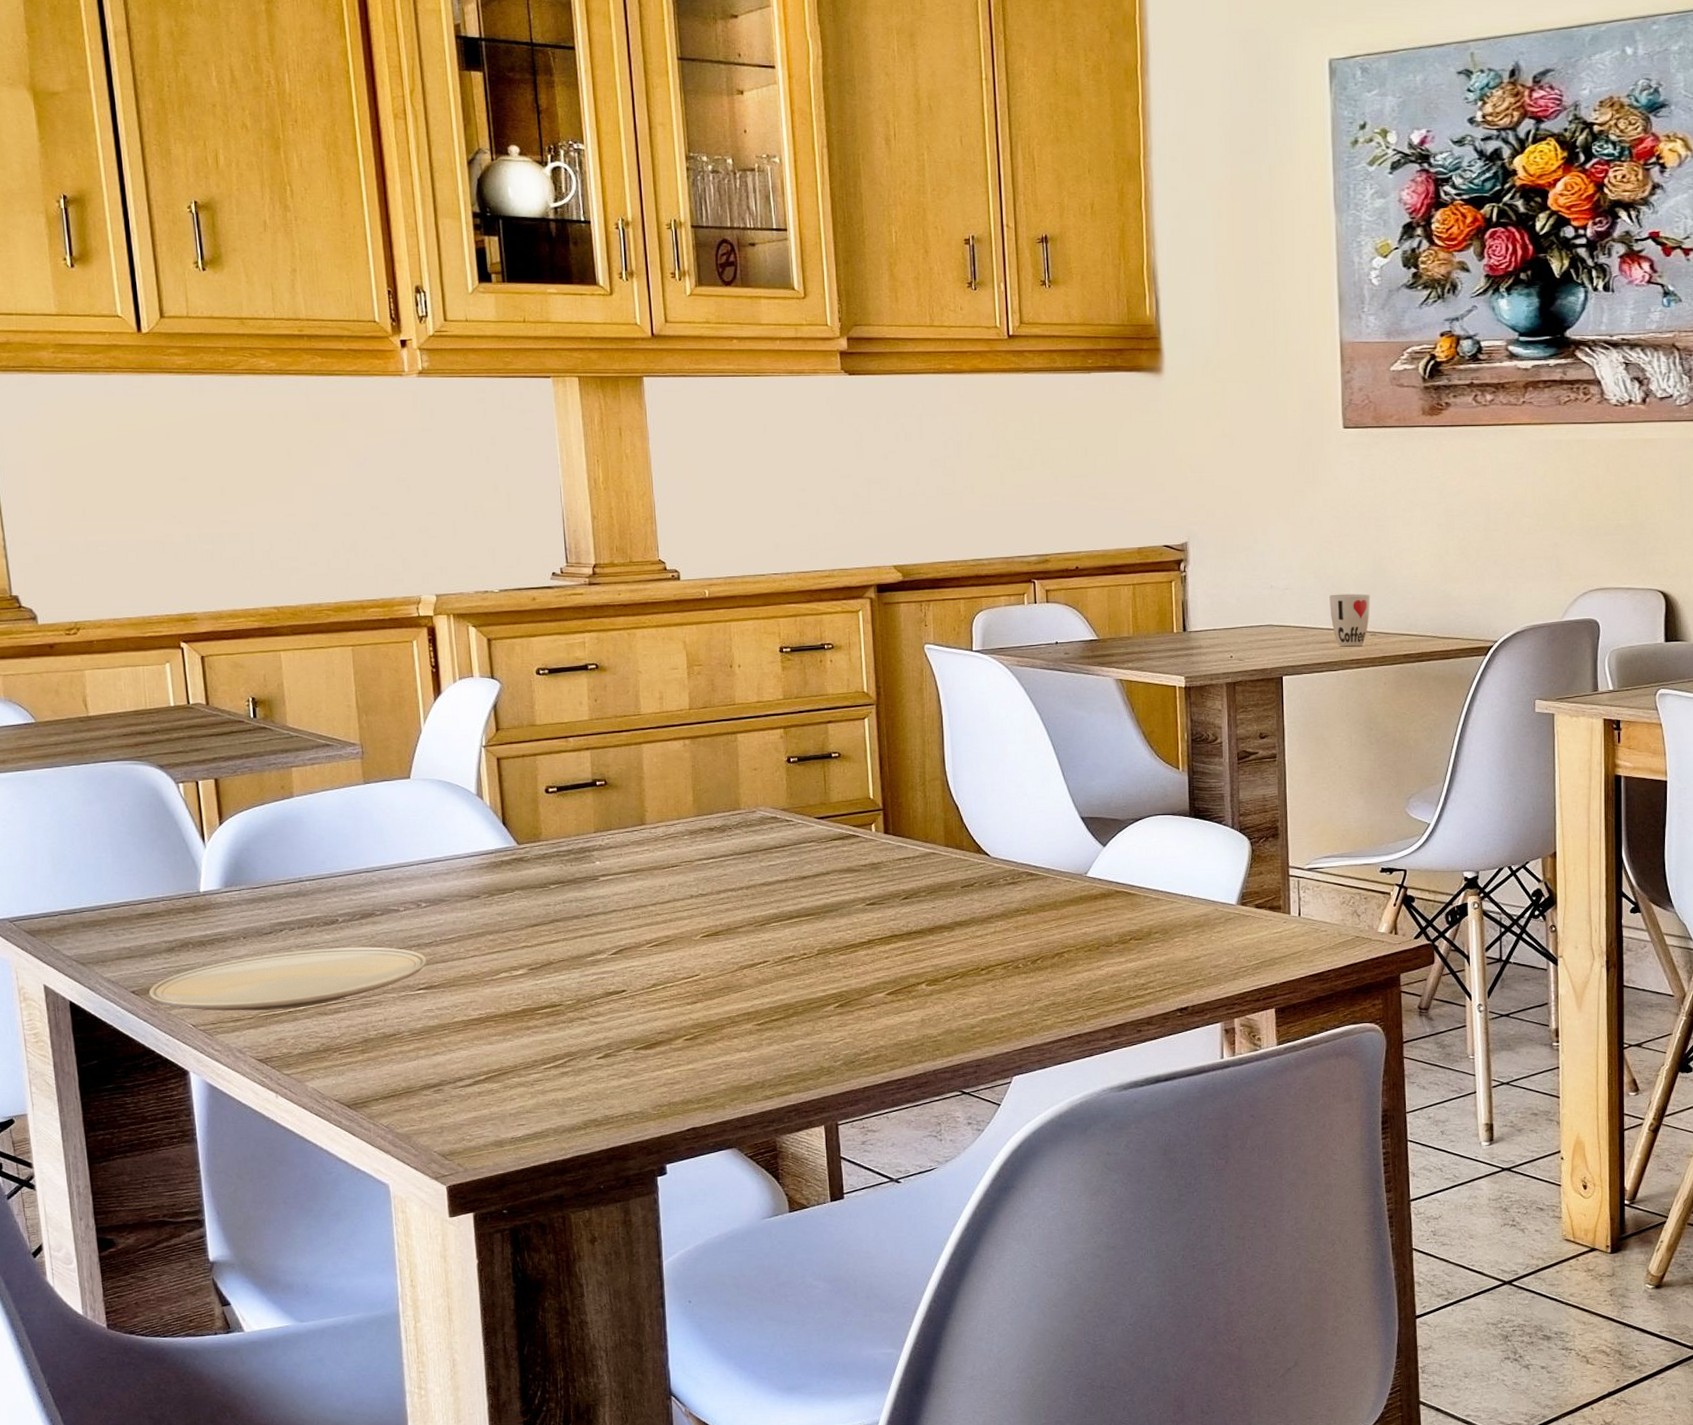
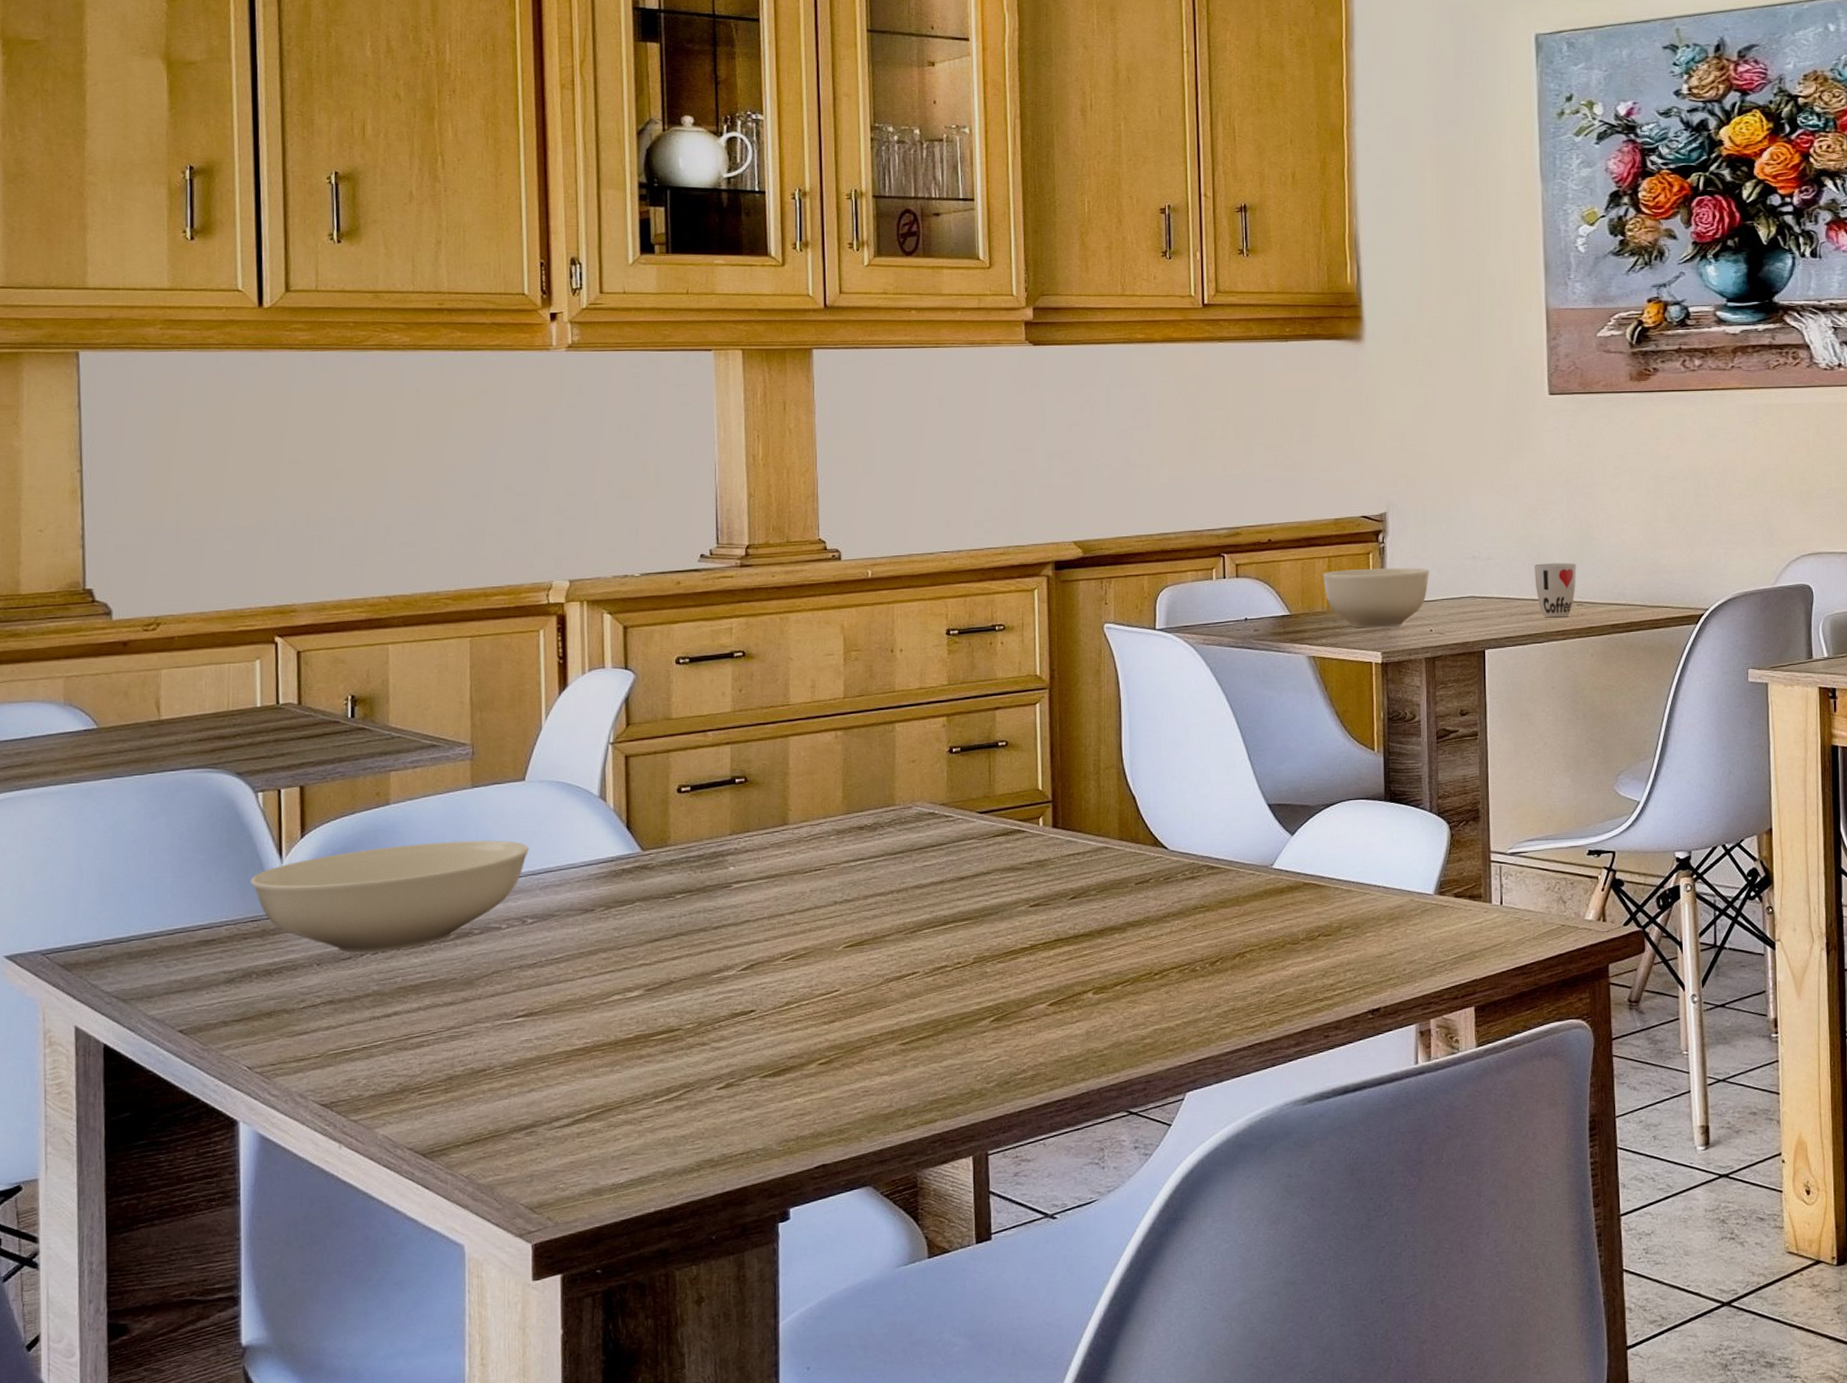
plate: present [148,946,427,1011] -> none [199,970,529,1050]
bowl: none [179,831,419,928] -> present [250,840,530,953]
bowl: none [1128,596,1230,654] -> present [1323,568,1430,628]

